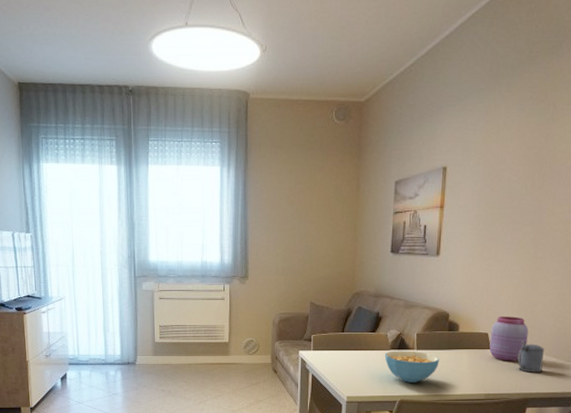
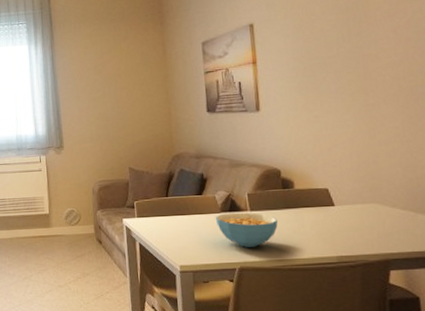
jar: present [489,316,529,362] -> none [331,169,376,219]
beer stein: present [517,341,545,373] -> none [367,195,401,230]

